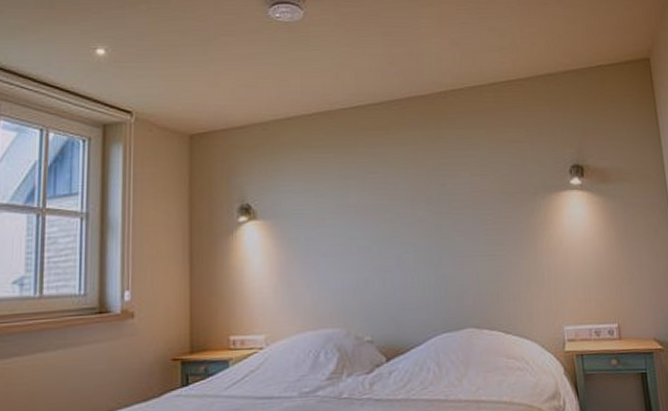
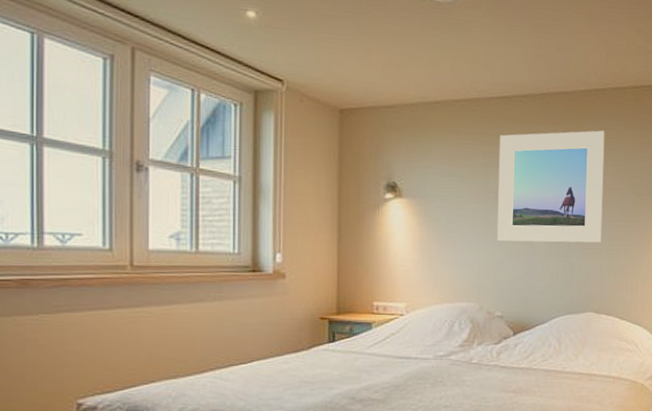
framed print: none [355,131,475,258] -> present [497,130,605,243]

